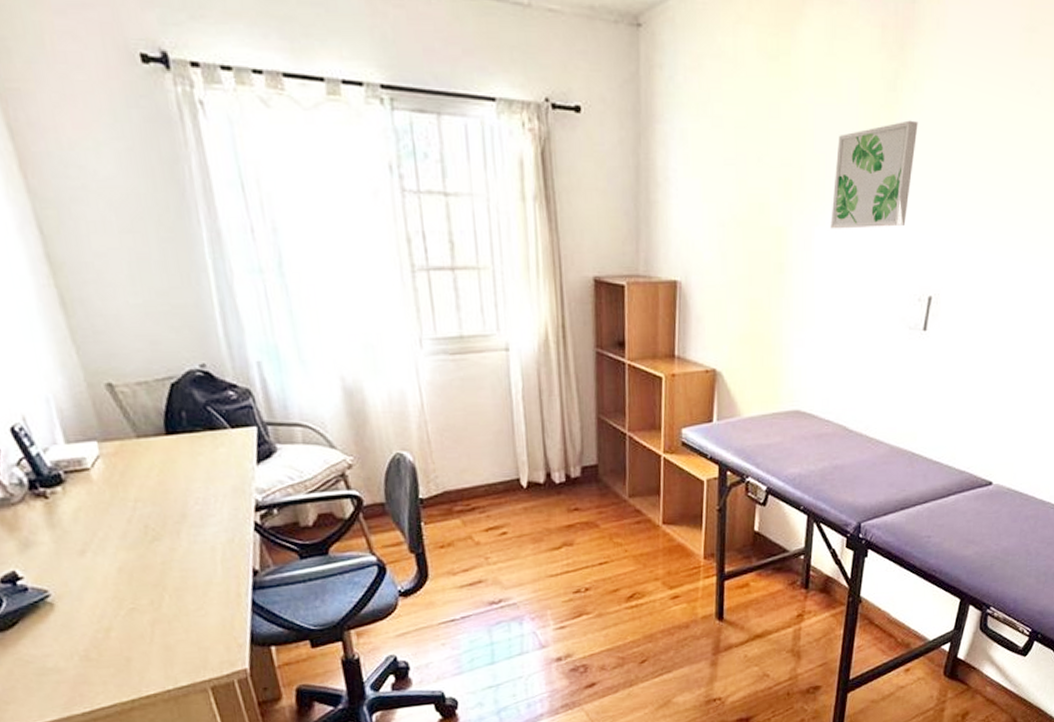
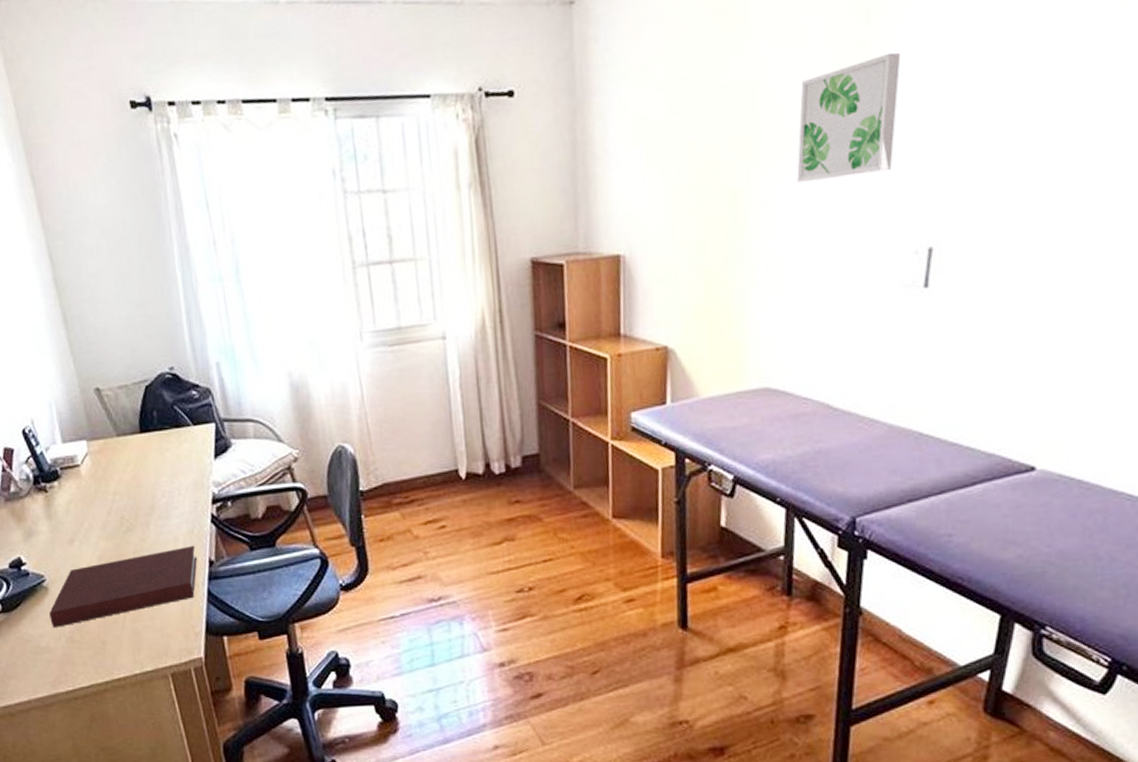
notebook: none [56,555,239,646] -> present [49,546,197,628]

